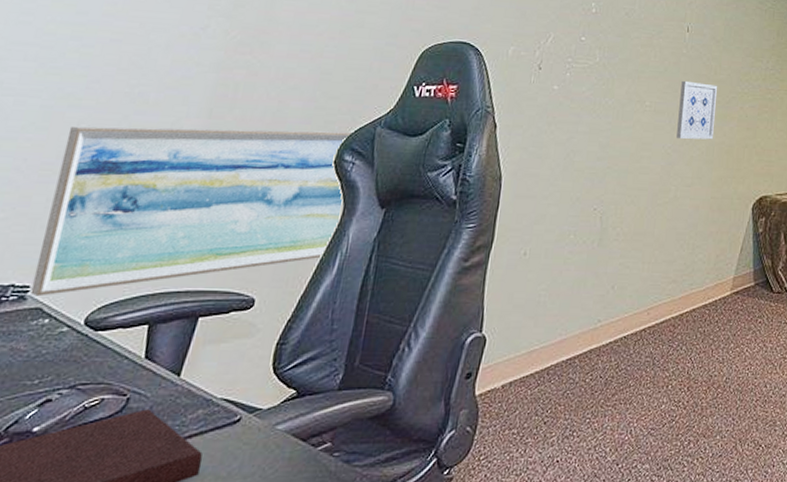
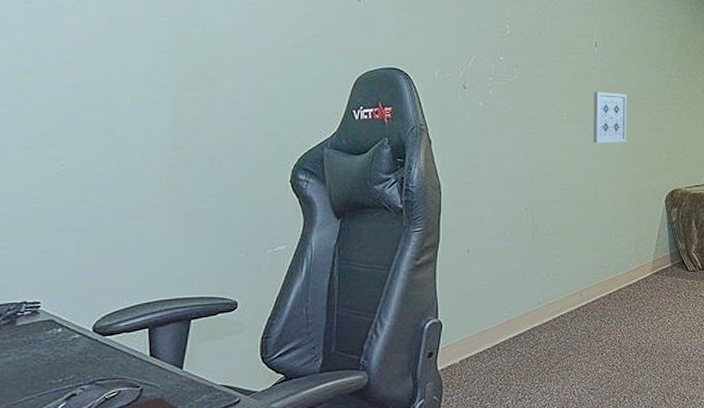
wall art: present [30,126,355,297] -> none [41,153,305,311]

